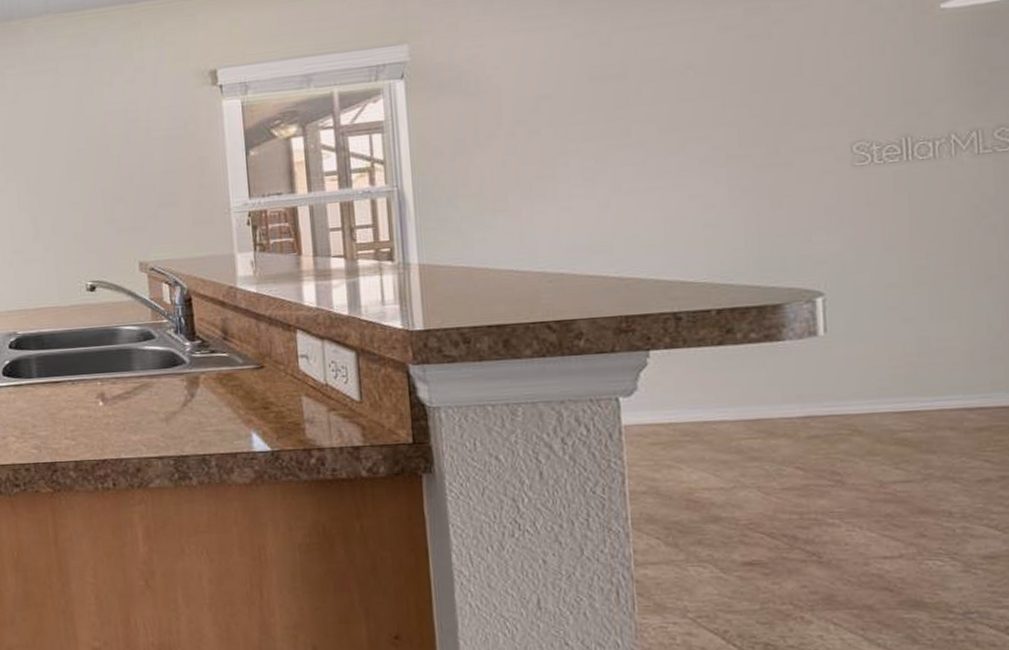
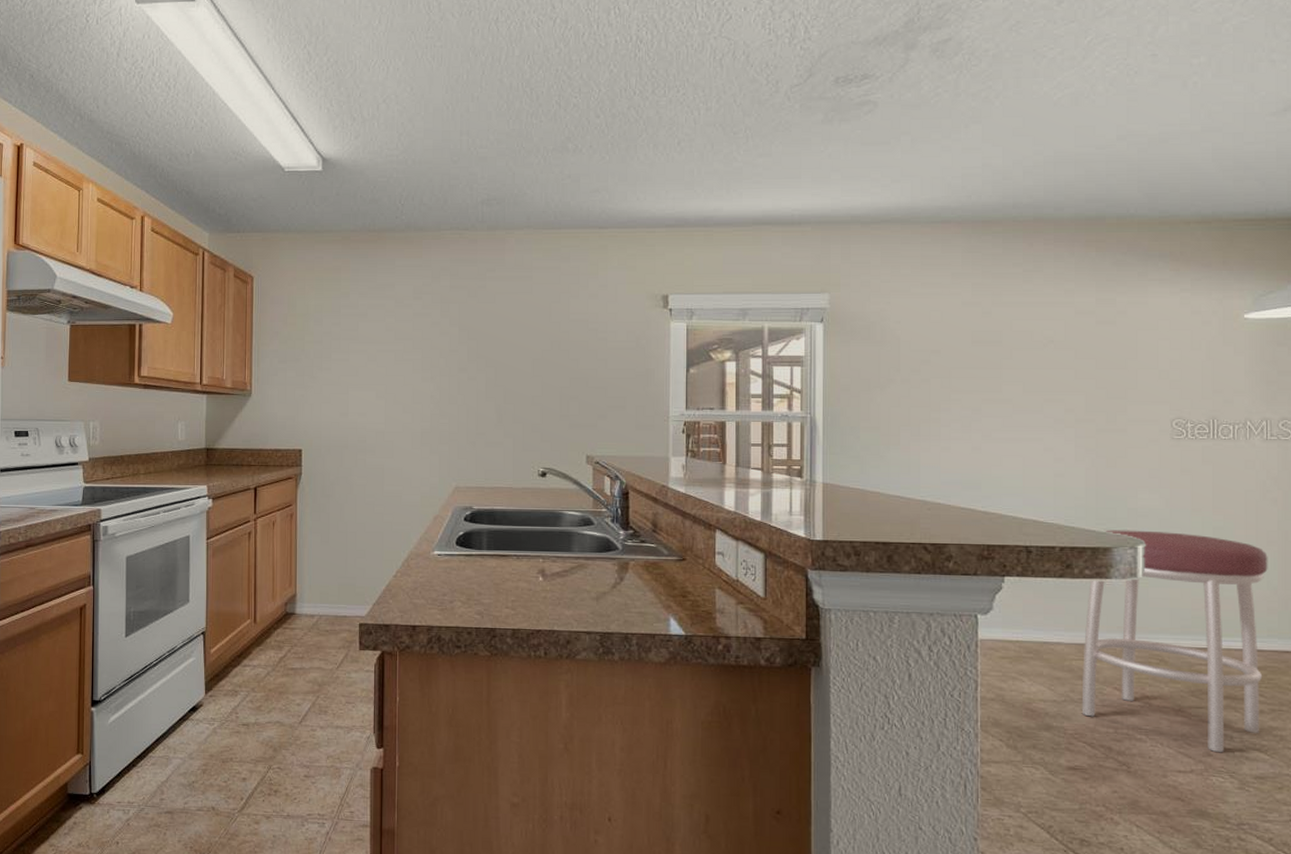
bar stool: none [753,278,988,533] -> present [1081,530,1268,753]

